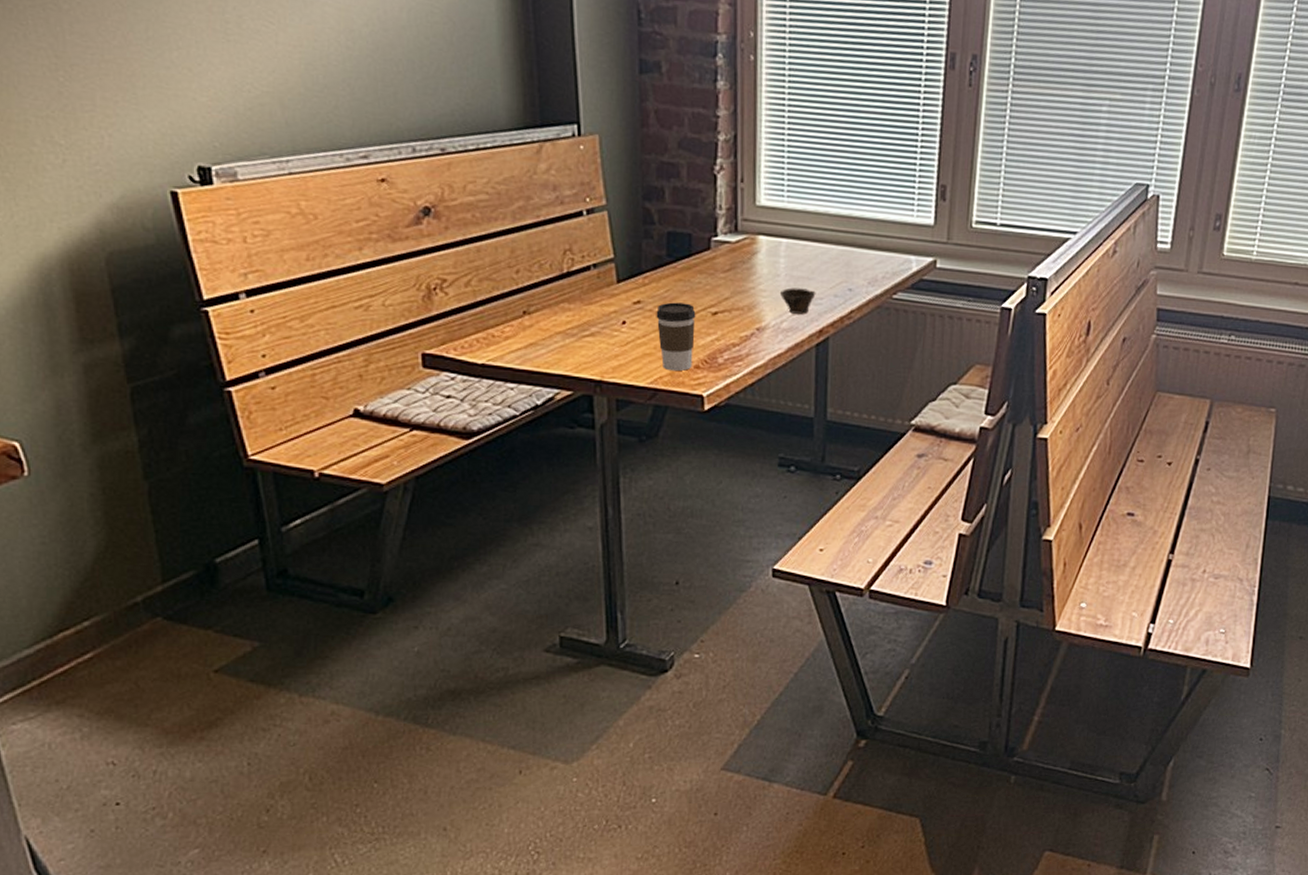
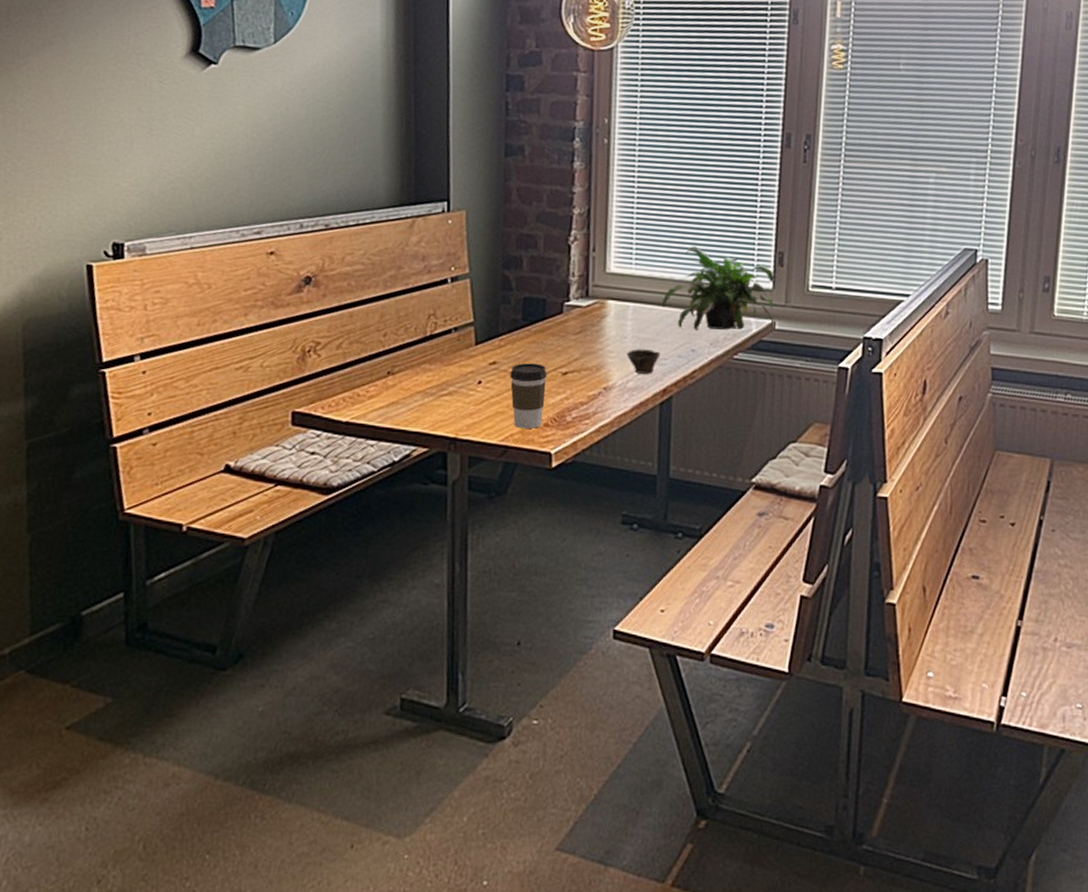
potted plant: none [817,178,937,271] -> present [662,246,775,333]

